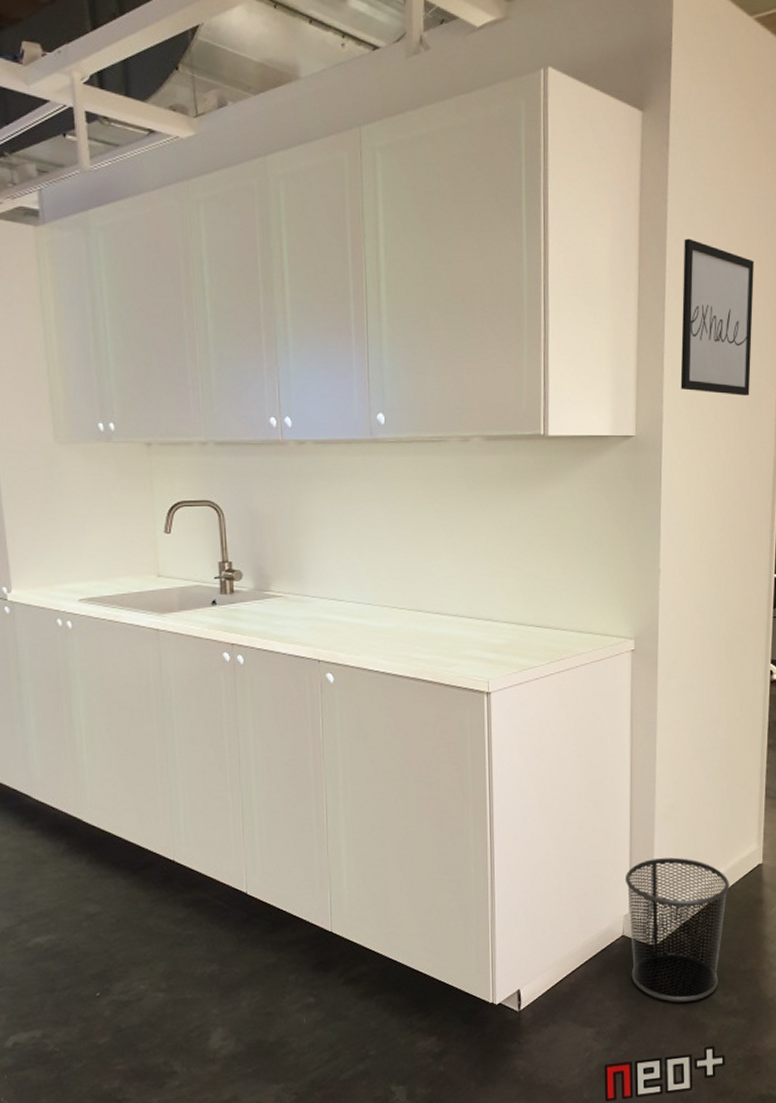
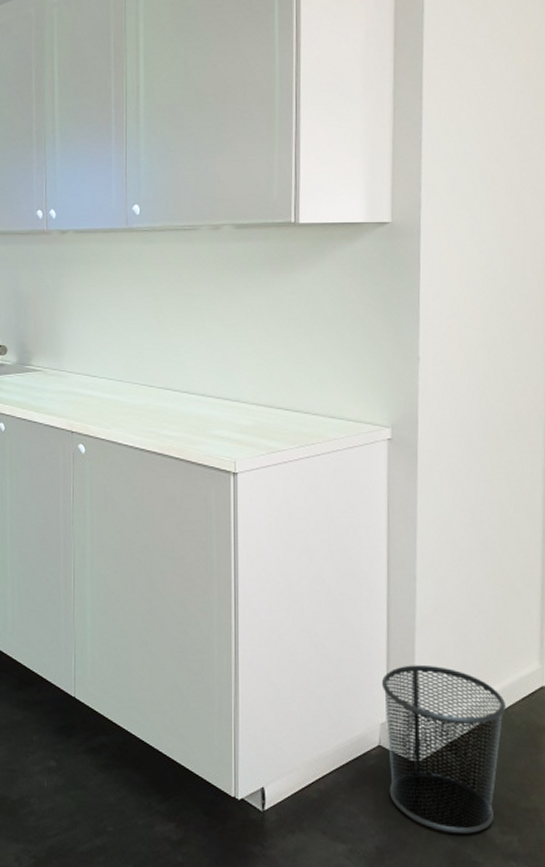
wall art: present [680,238,754,396] -> none [440,29,522,180]

